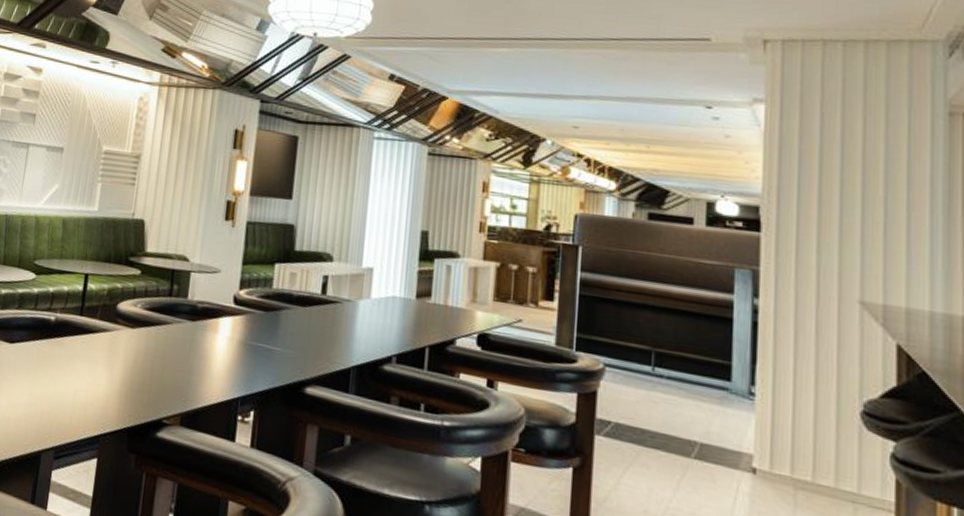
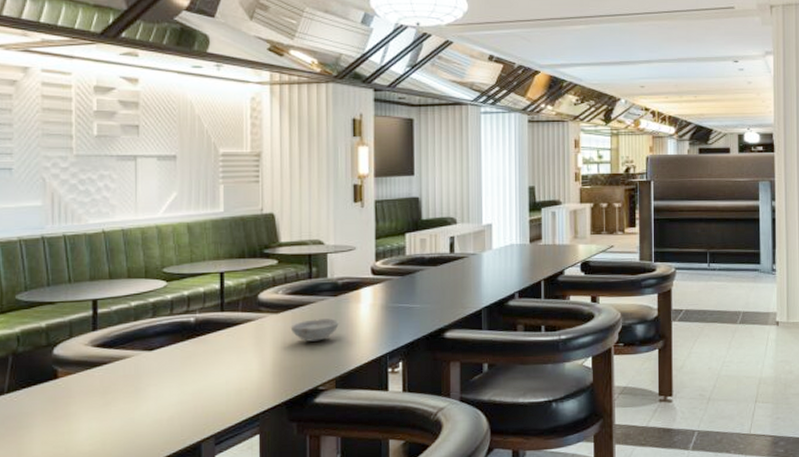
bowl: none [143,342,193,368] -> present [290,318,339,342]

